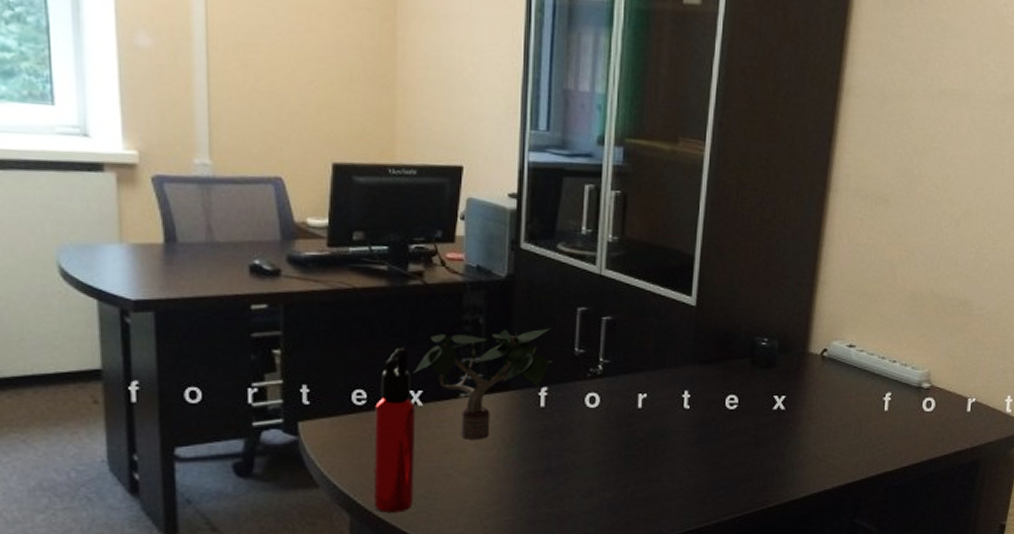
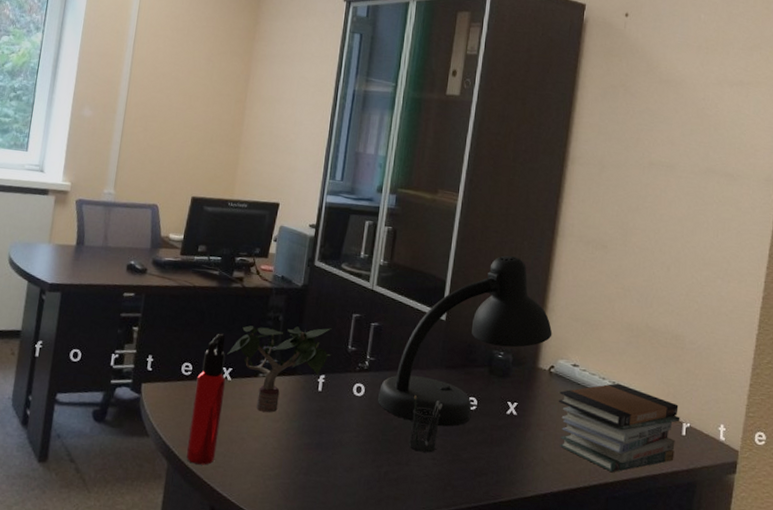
desk lamp: none [616,219,825,433] -> present [377,255,553,427]
pencil holder: none [658,398,697,464] -> present [408,394,442,453]
book stack: none [833,362,966,461] -> present [559,383,680,473]

